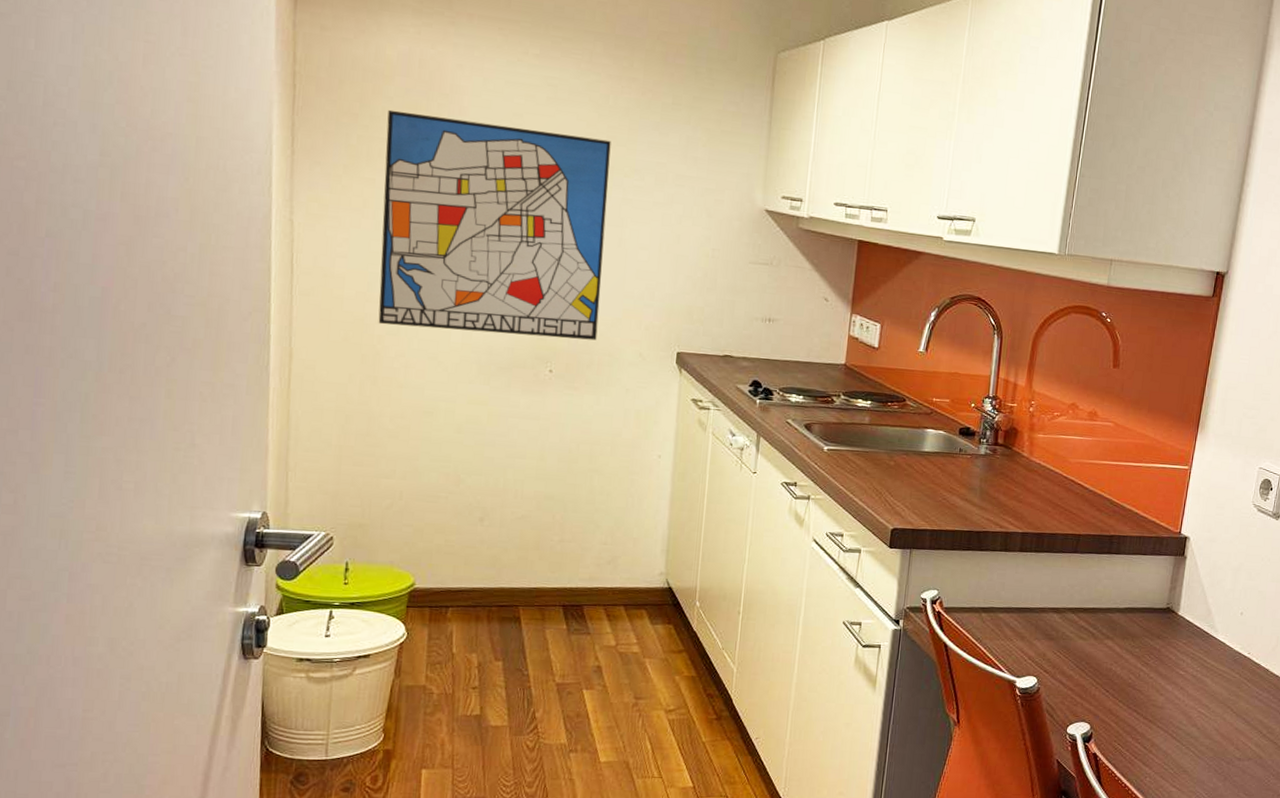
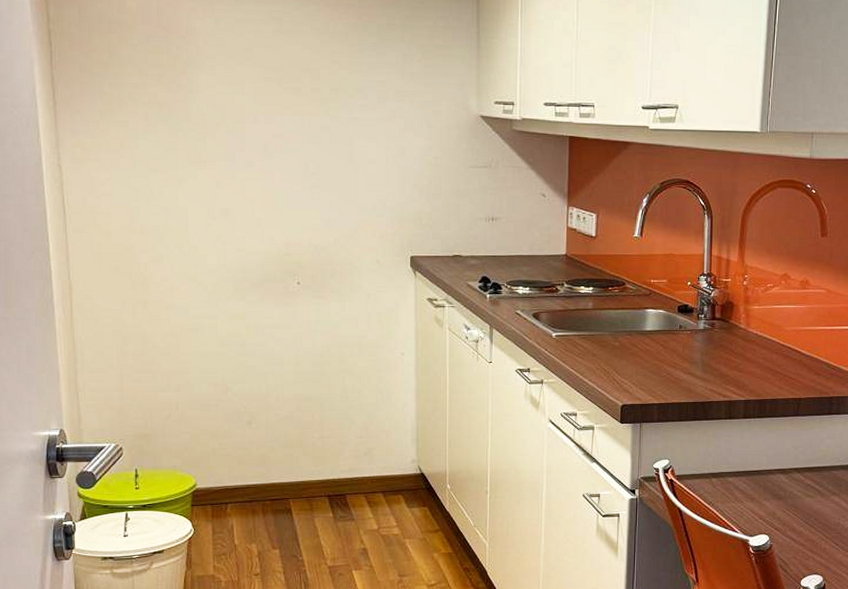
wall art: present [378,109,611,341] -> none [134,56,337,253]

